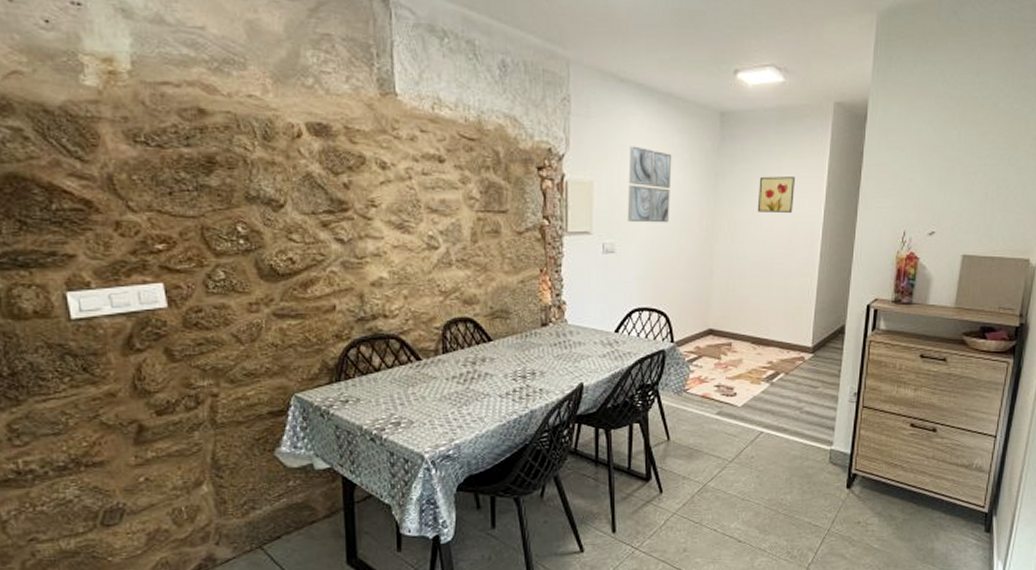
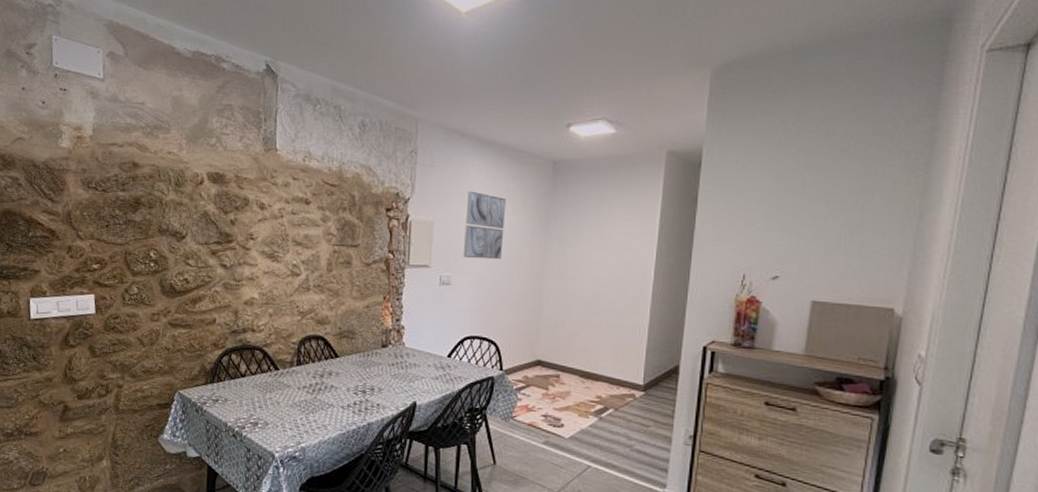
wall art: present [757,176,795,213] -> none [587,219,626,253]

